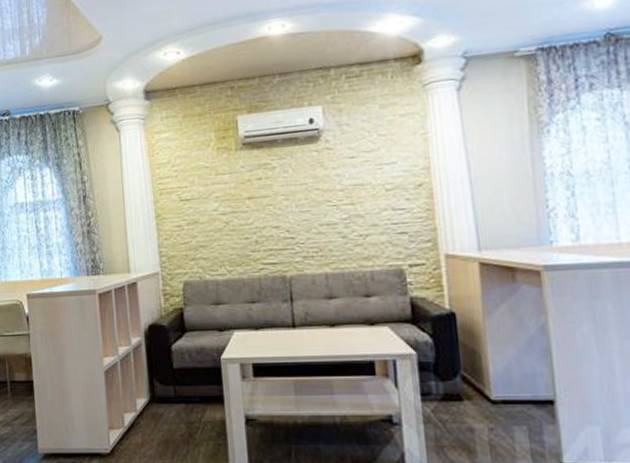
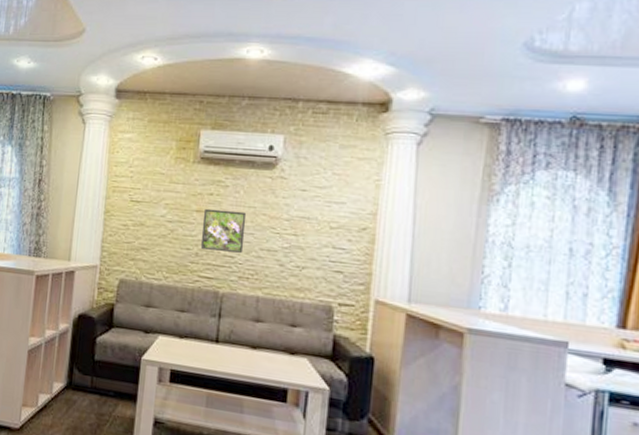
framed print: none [255,190,303,235] -> present [200,208,247,253]

